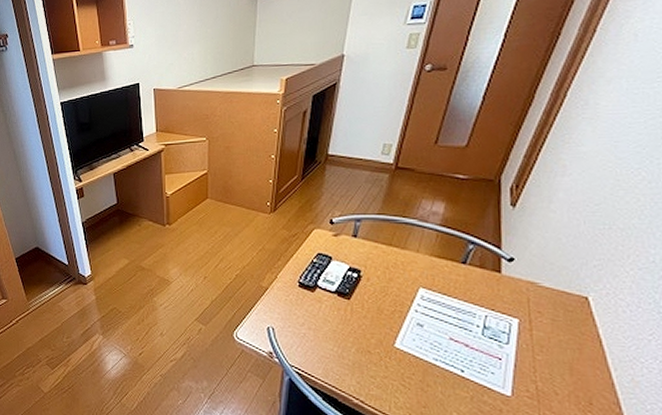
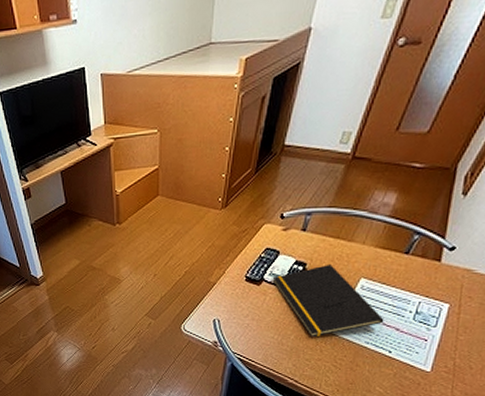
notepad: none [326,272,451,351] -> present [272,265,384,338]

